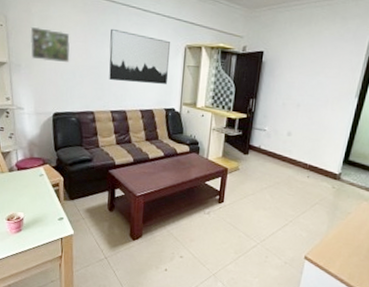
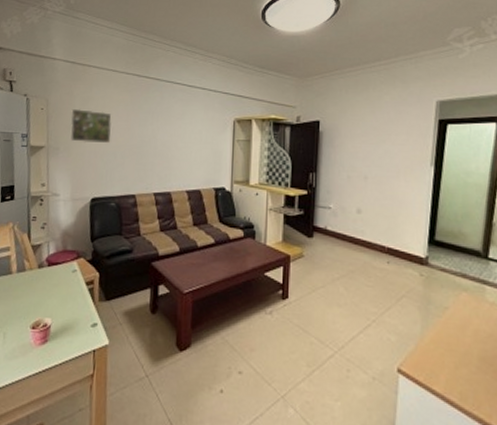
wall art: present [109,28,170,84] -> none [152,106,217,161]

